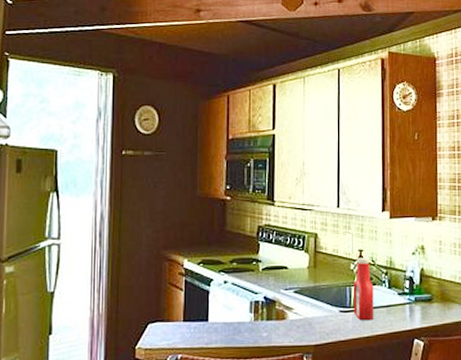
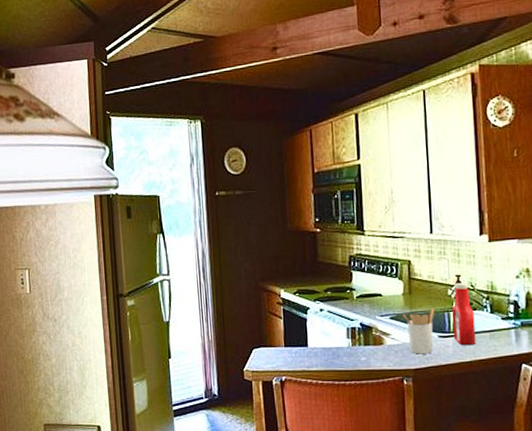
utensil holder: none [306,282,338,330] -> present [402,308,435,355]

